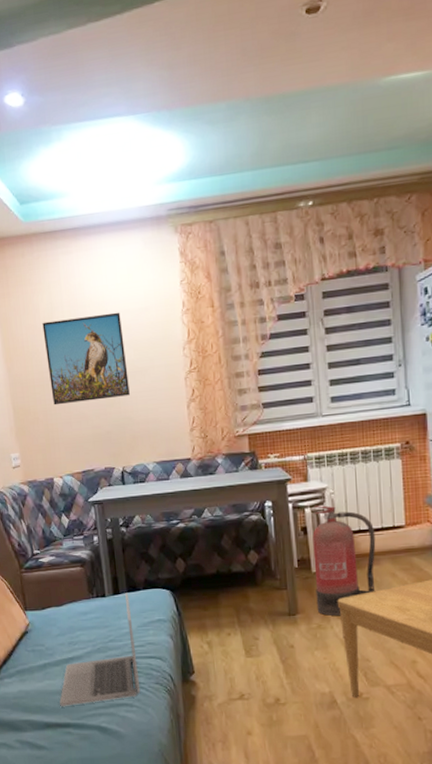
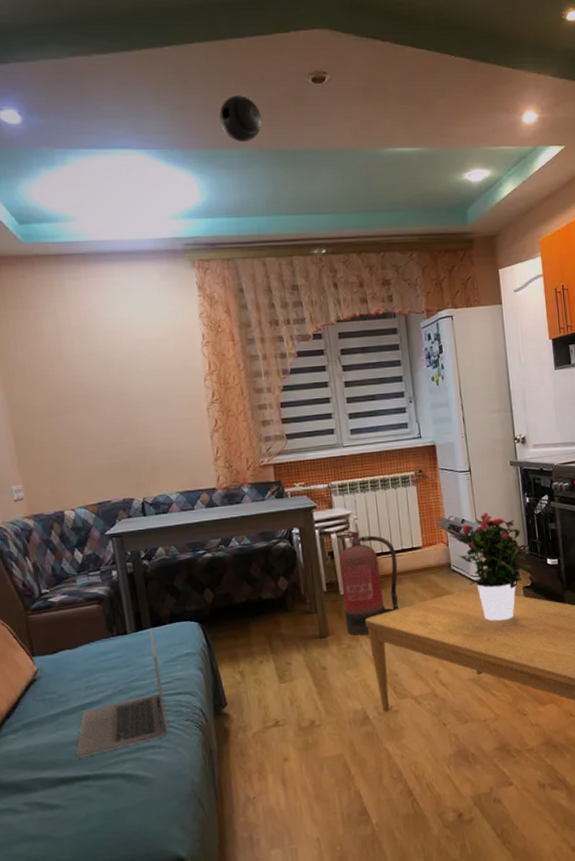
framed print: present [42,312,130,406] -> none [47,341,149,434]
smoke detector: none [207,41,251,94] -> present [219,95,263,143]

